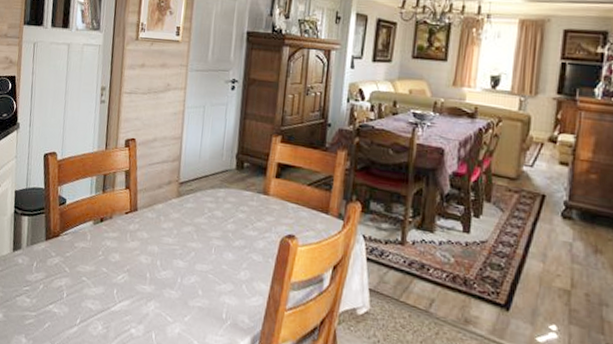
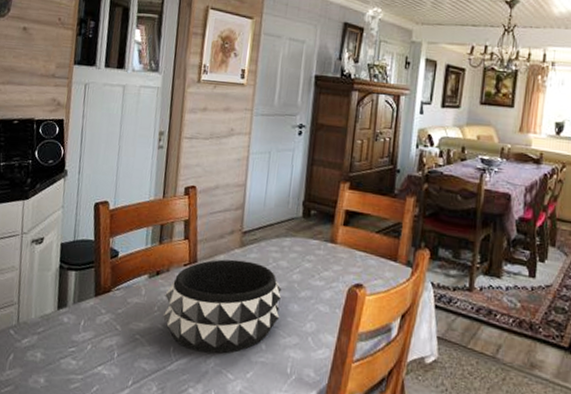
decorative bowl: none [107,208,217,297] -> present [163,259,282,354]

